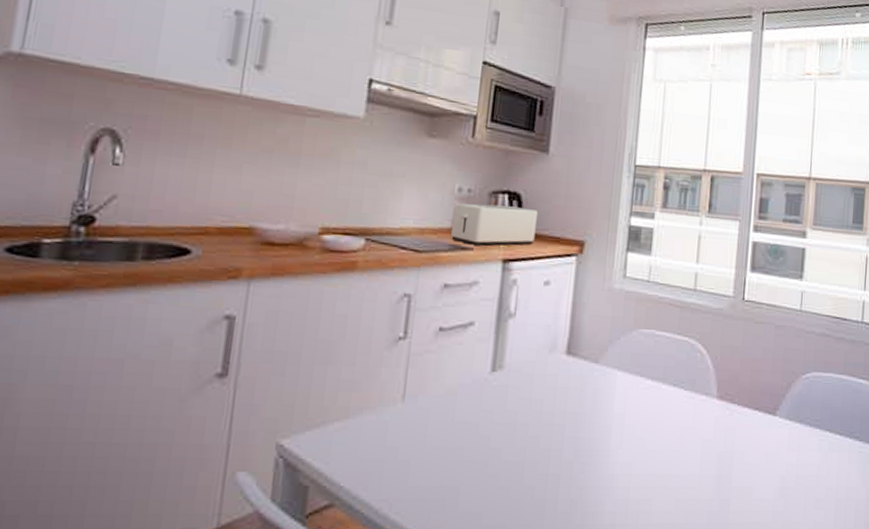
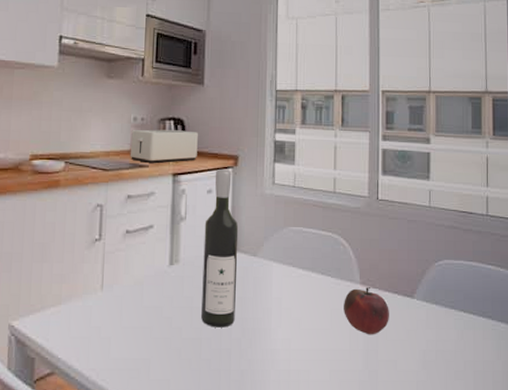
bottle: none [526,257,580,449] -> present [201,169,239,328]
fruit: none [696,402,748,458] -> present [344,287,389,335]

